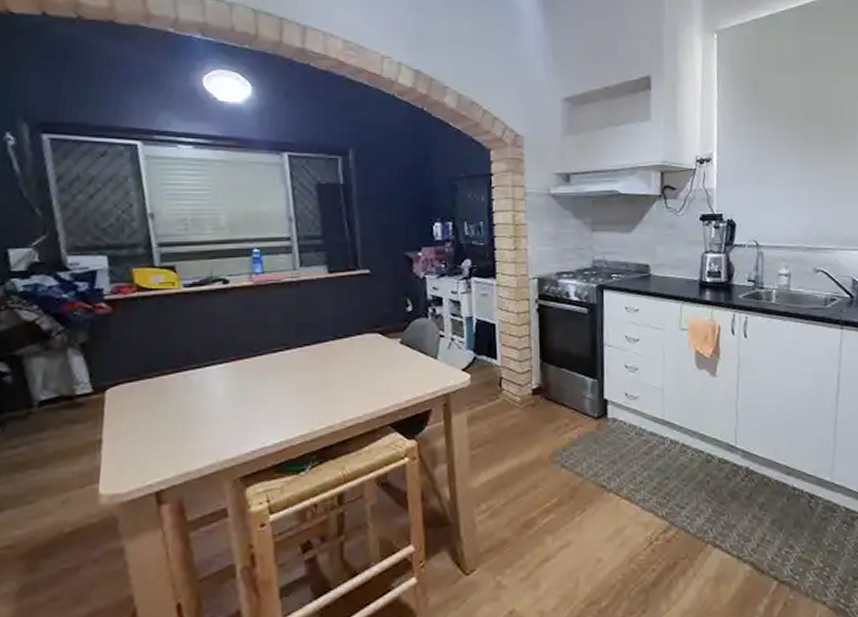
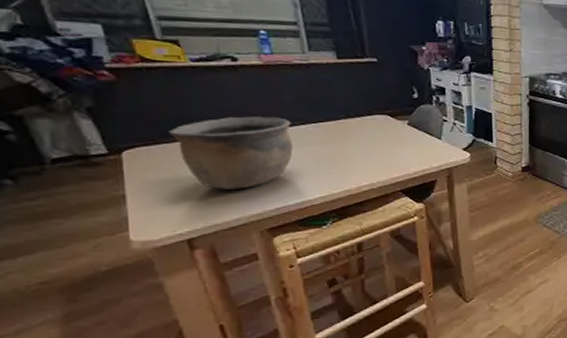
bowl: none [153,342,276,430] -> present [169,116,293,189]

